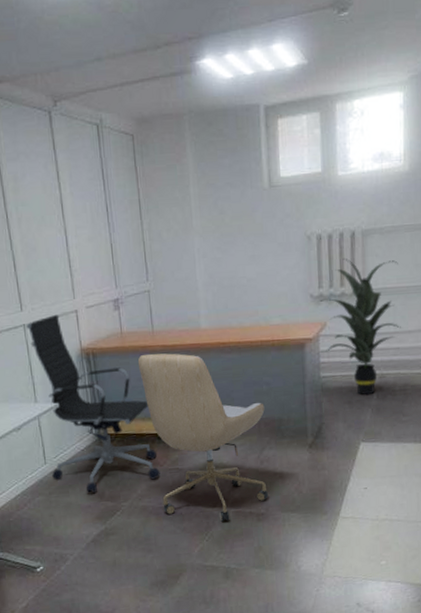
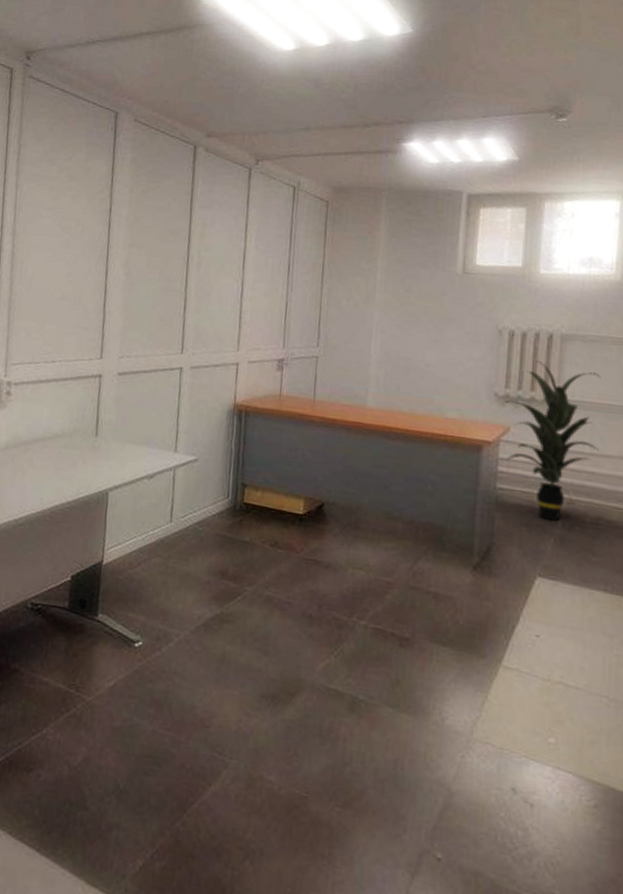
office chair: present [26,315,160,494] -> none [175,363,296,569]
chair: present [137,353,269,522] -> none [290,422,426,638]

